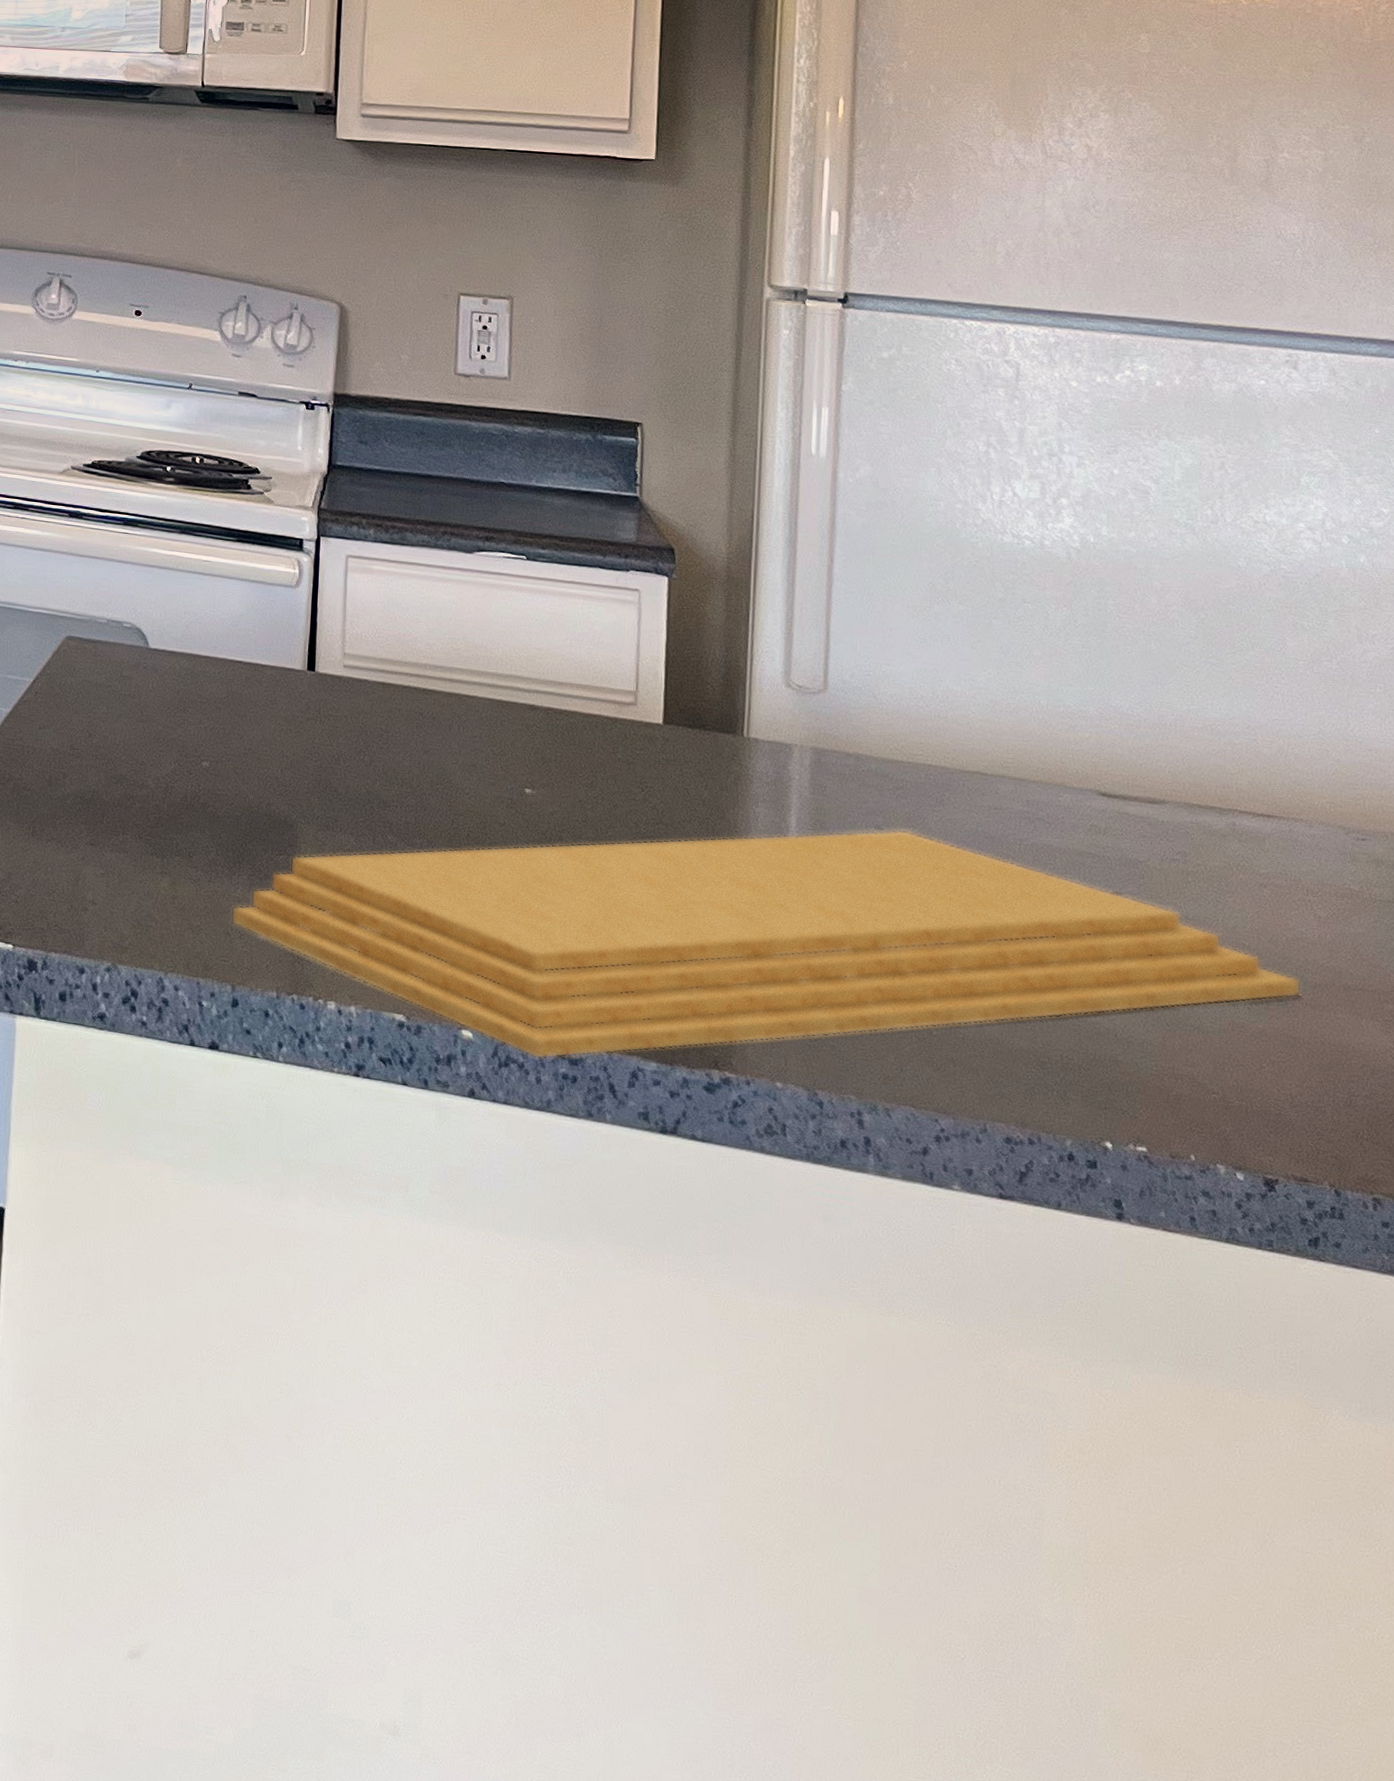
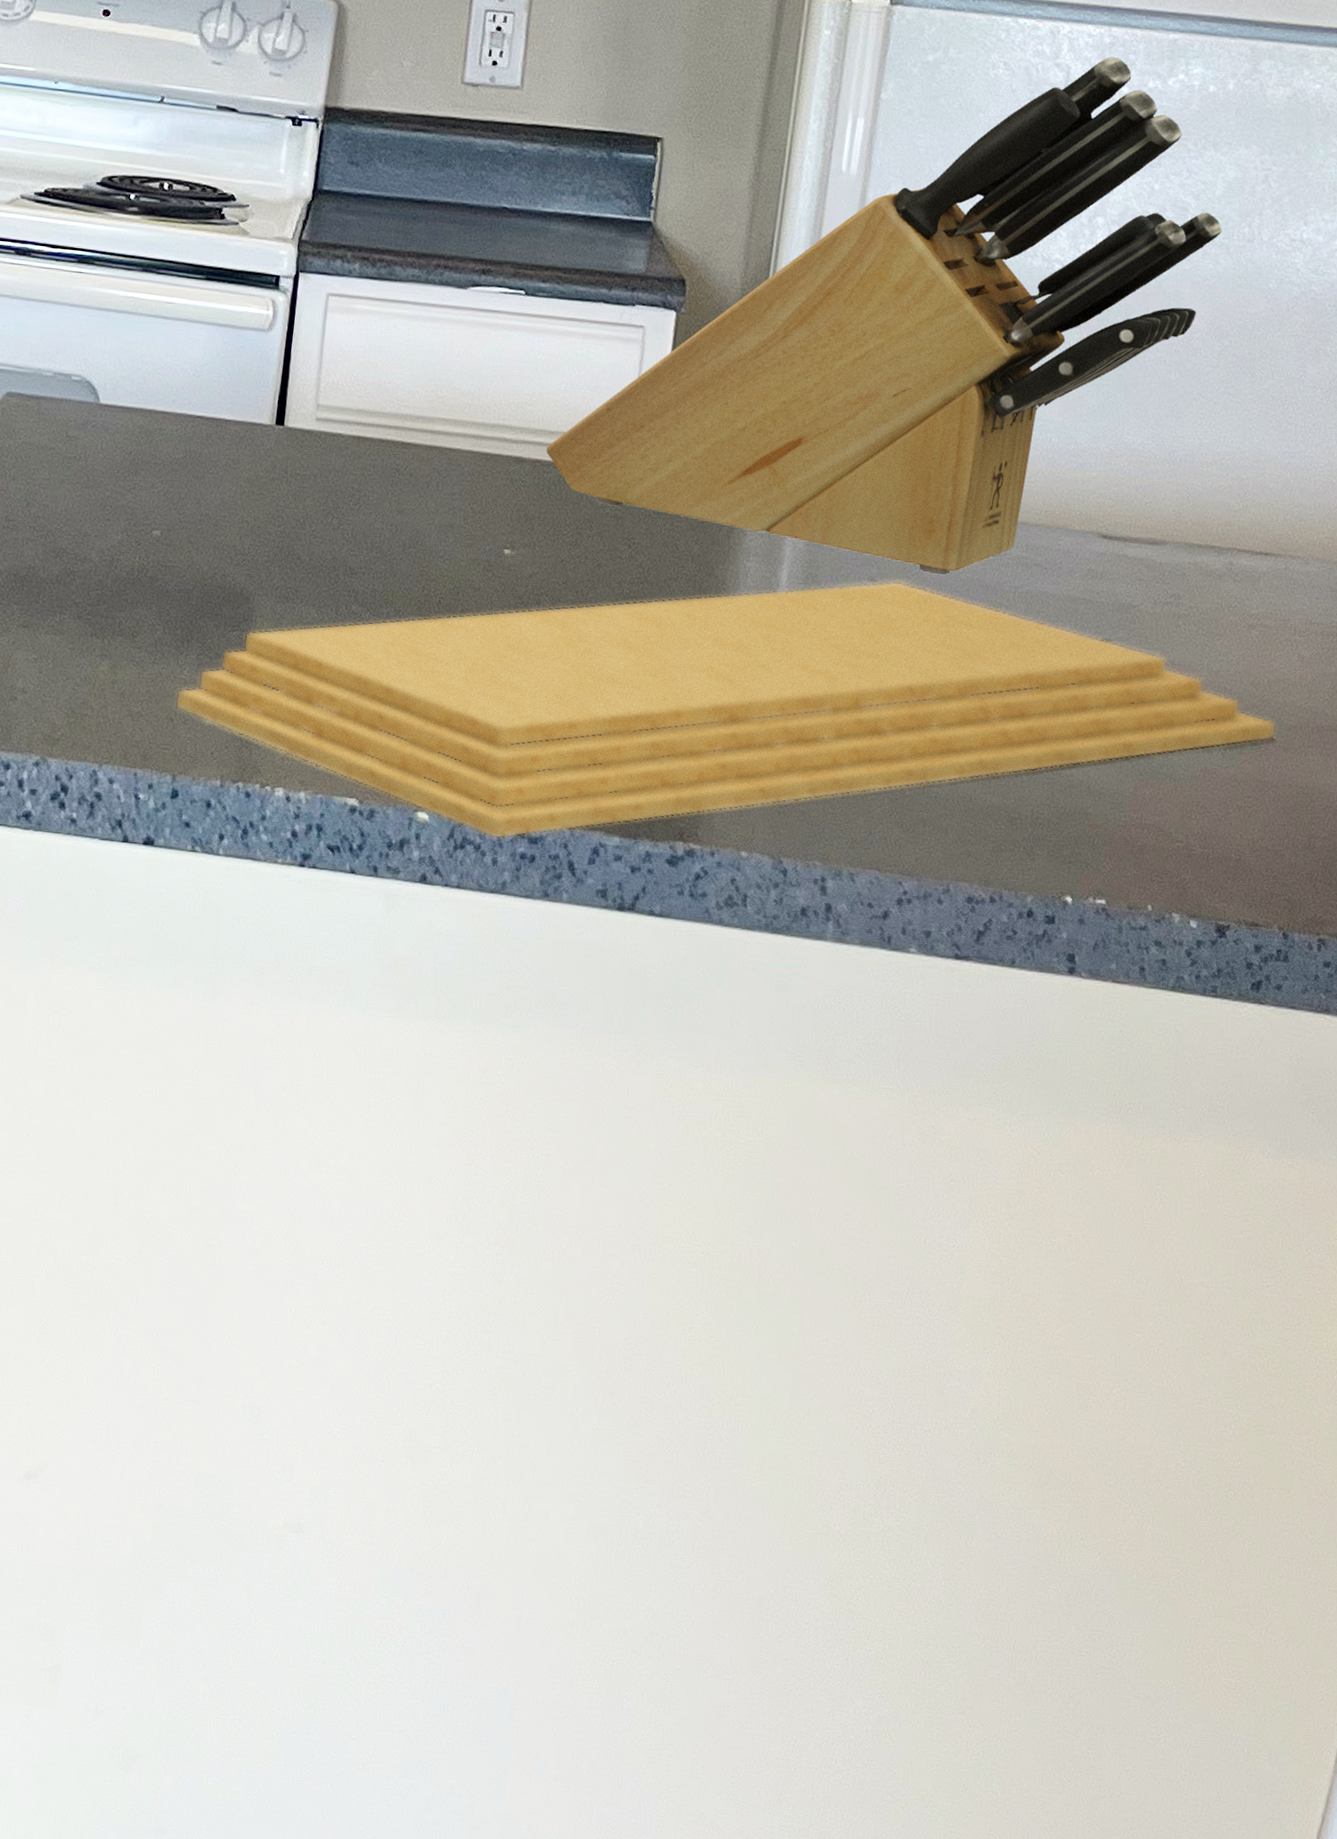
knife block: none [557,354,1186,826] -> present [546,57,1223,576]

